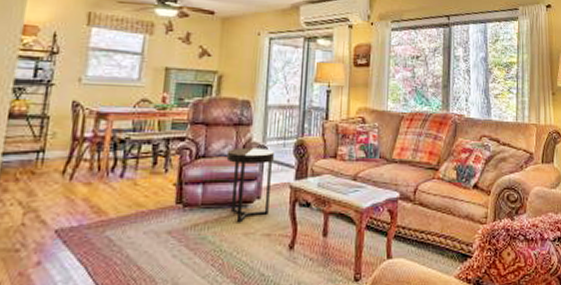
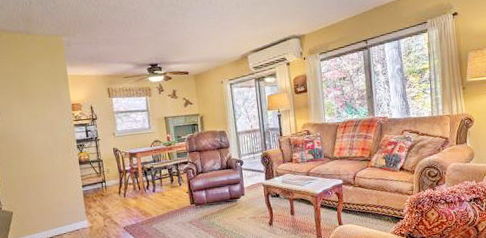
side table: present [226,147,274,223] -> none [216,161,252,212]

